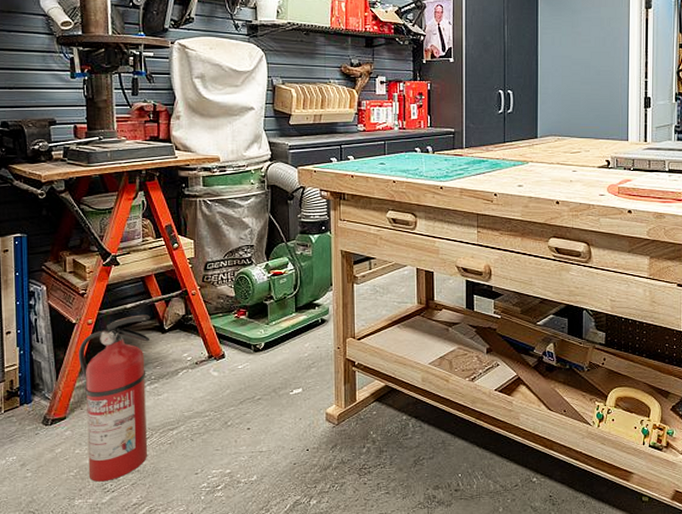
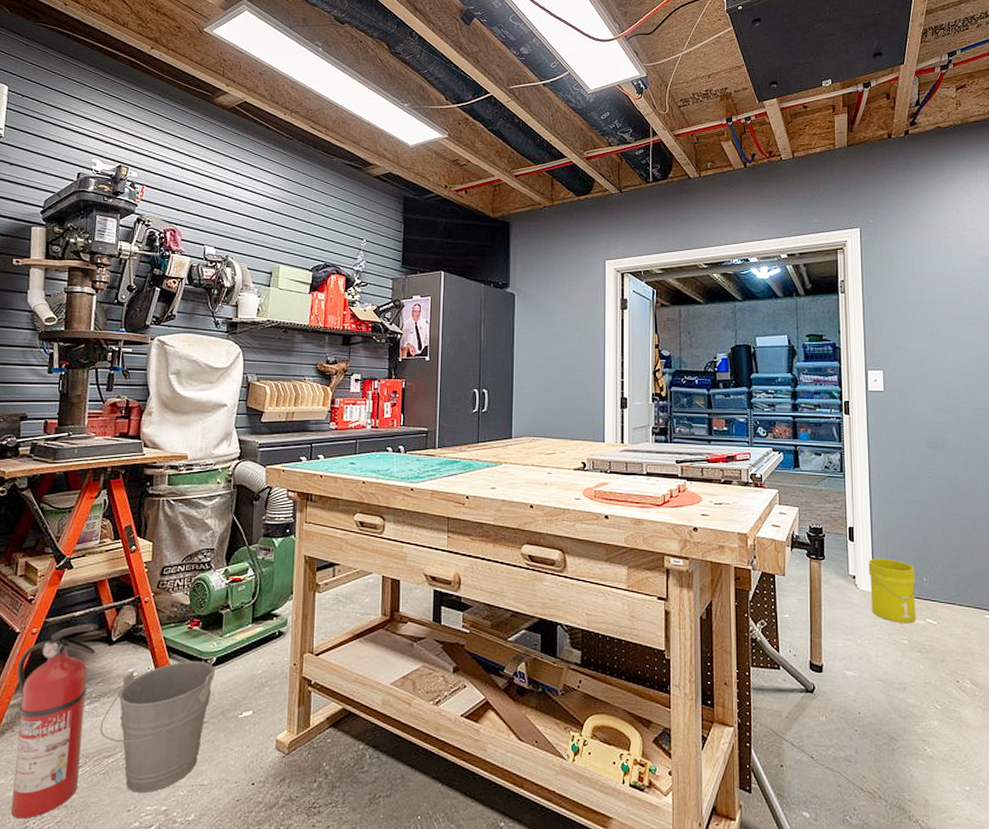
bucket: none [162,345,265,459] -> present [99,660,216,793]

